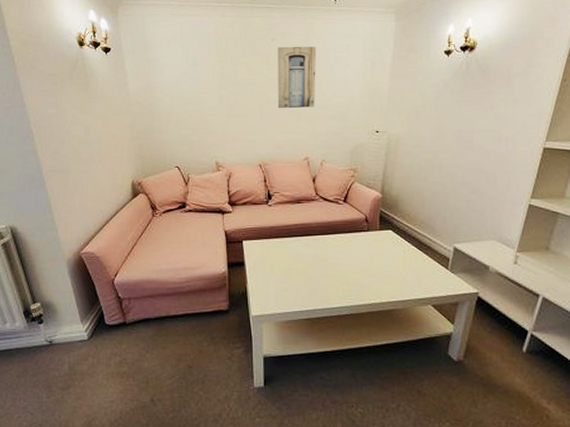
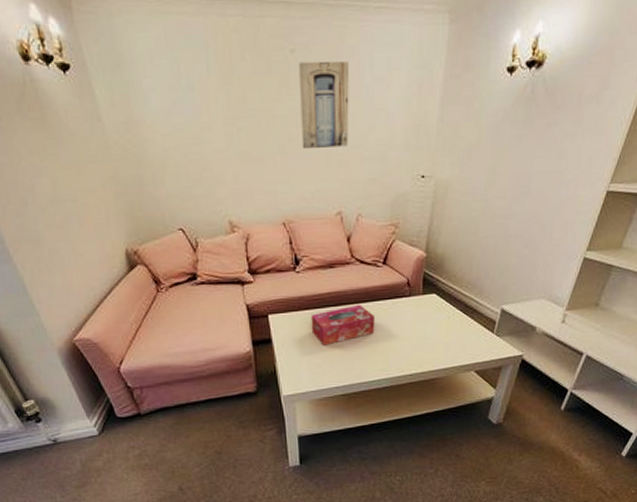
tissue box: none [279,237,336,271] -> present [311,305,375,346]

